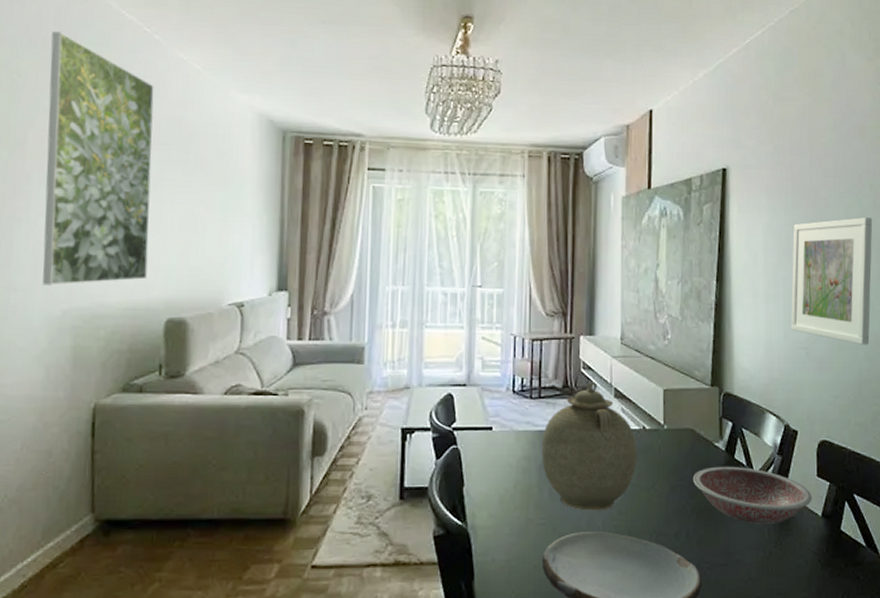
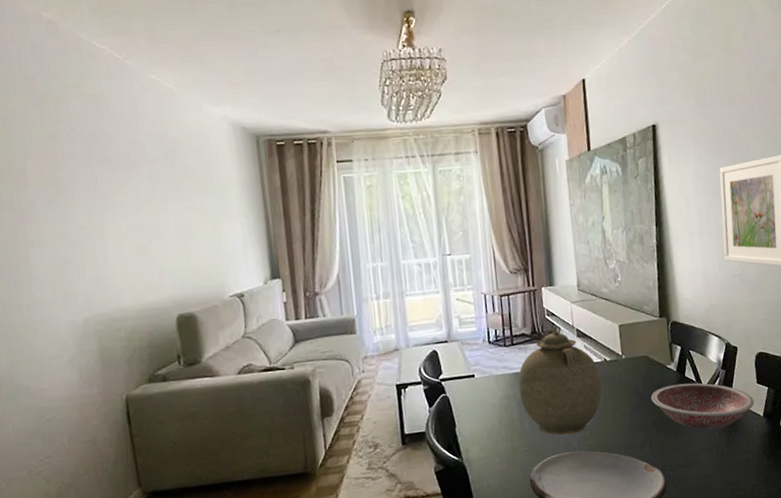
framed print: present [42,31,154,286] -> none [32,67,154,299]

